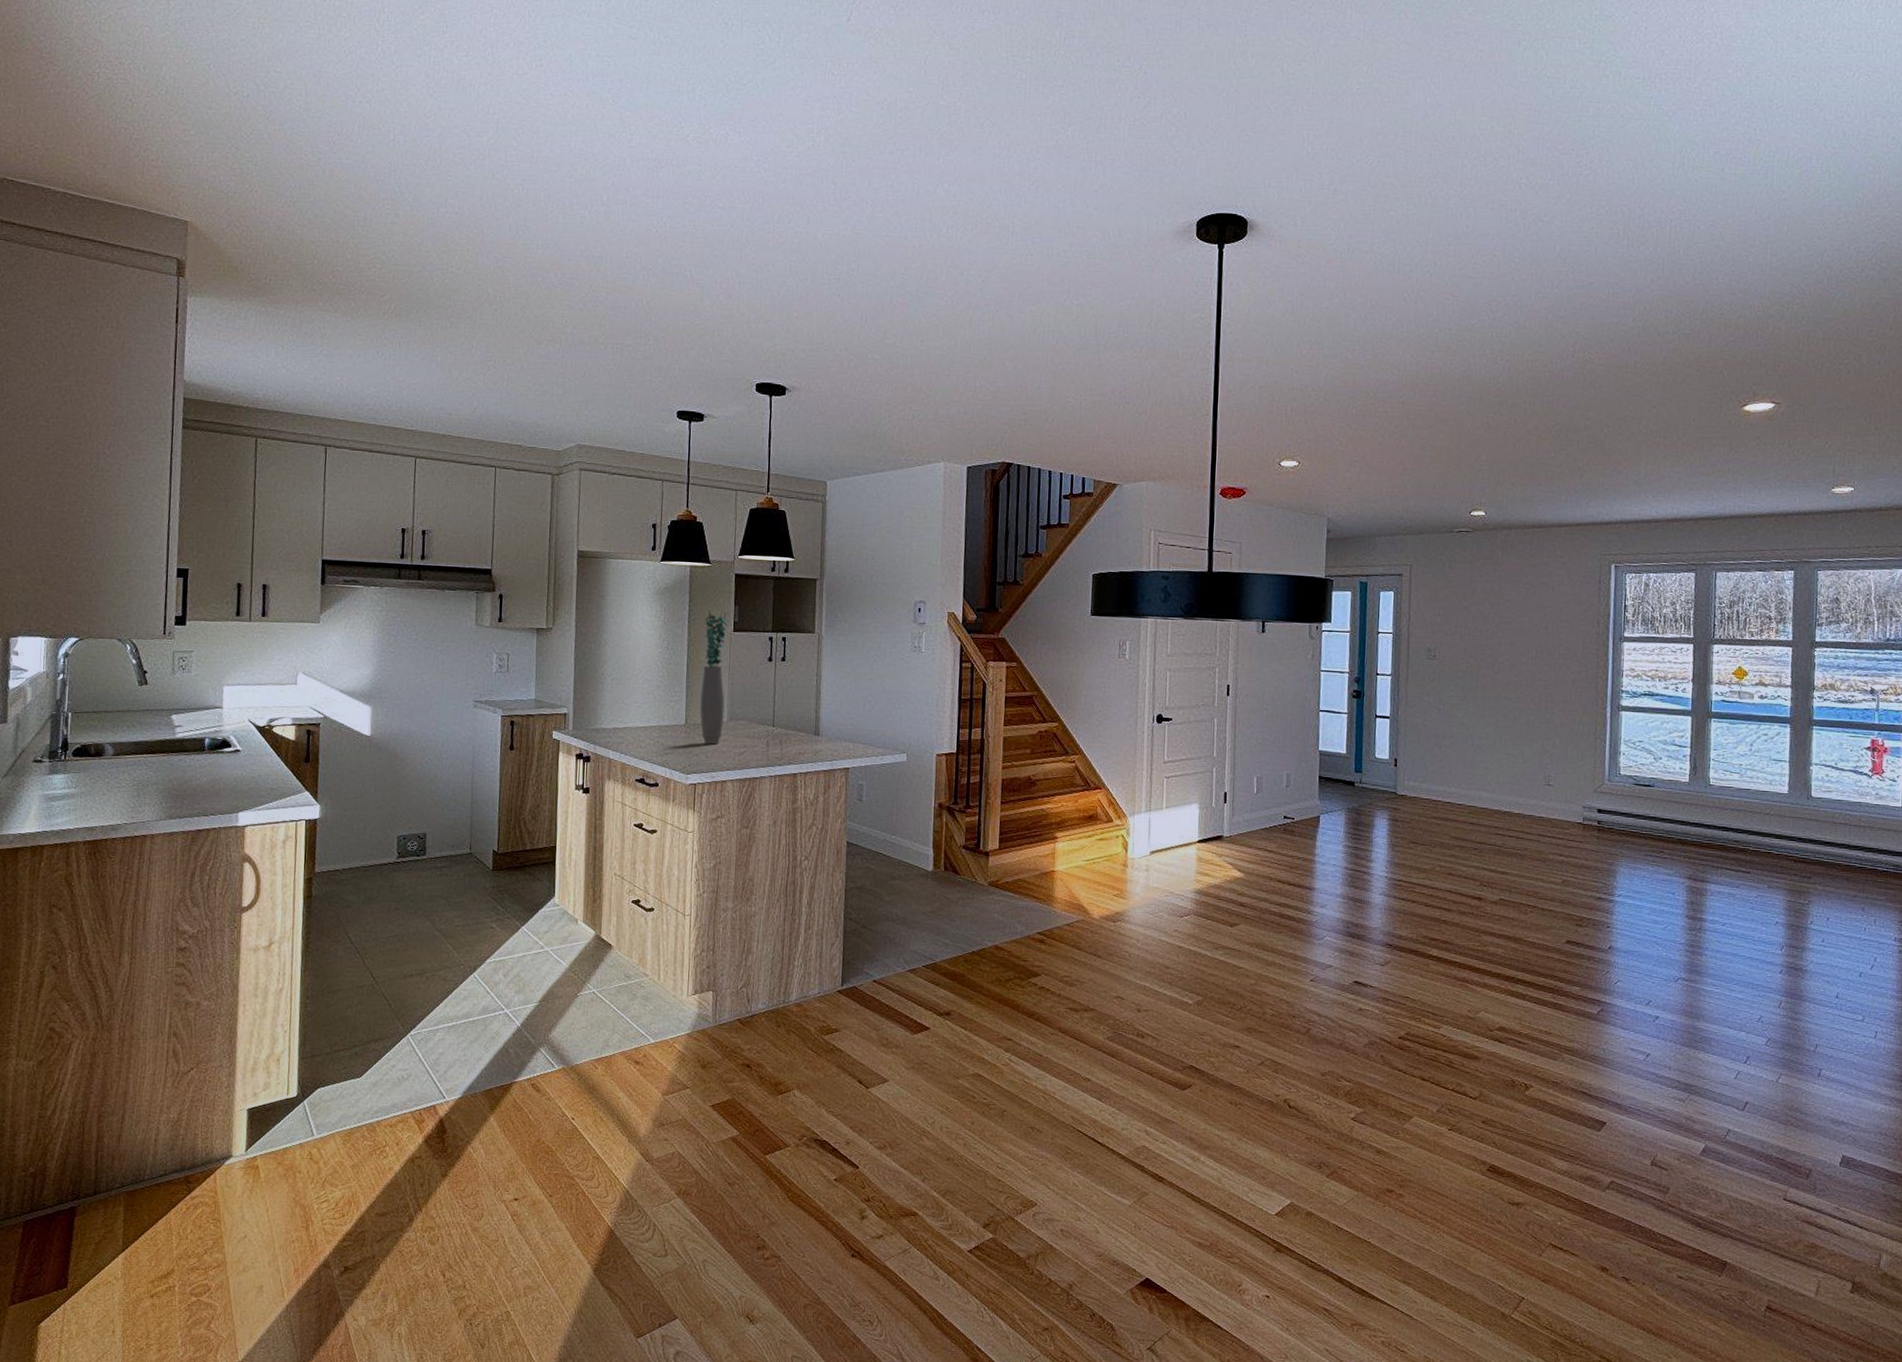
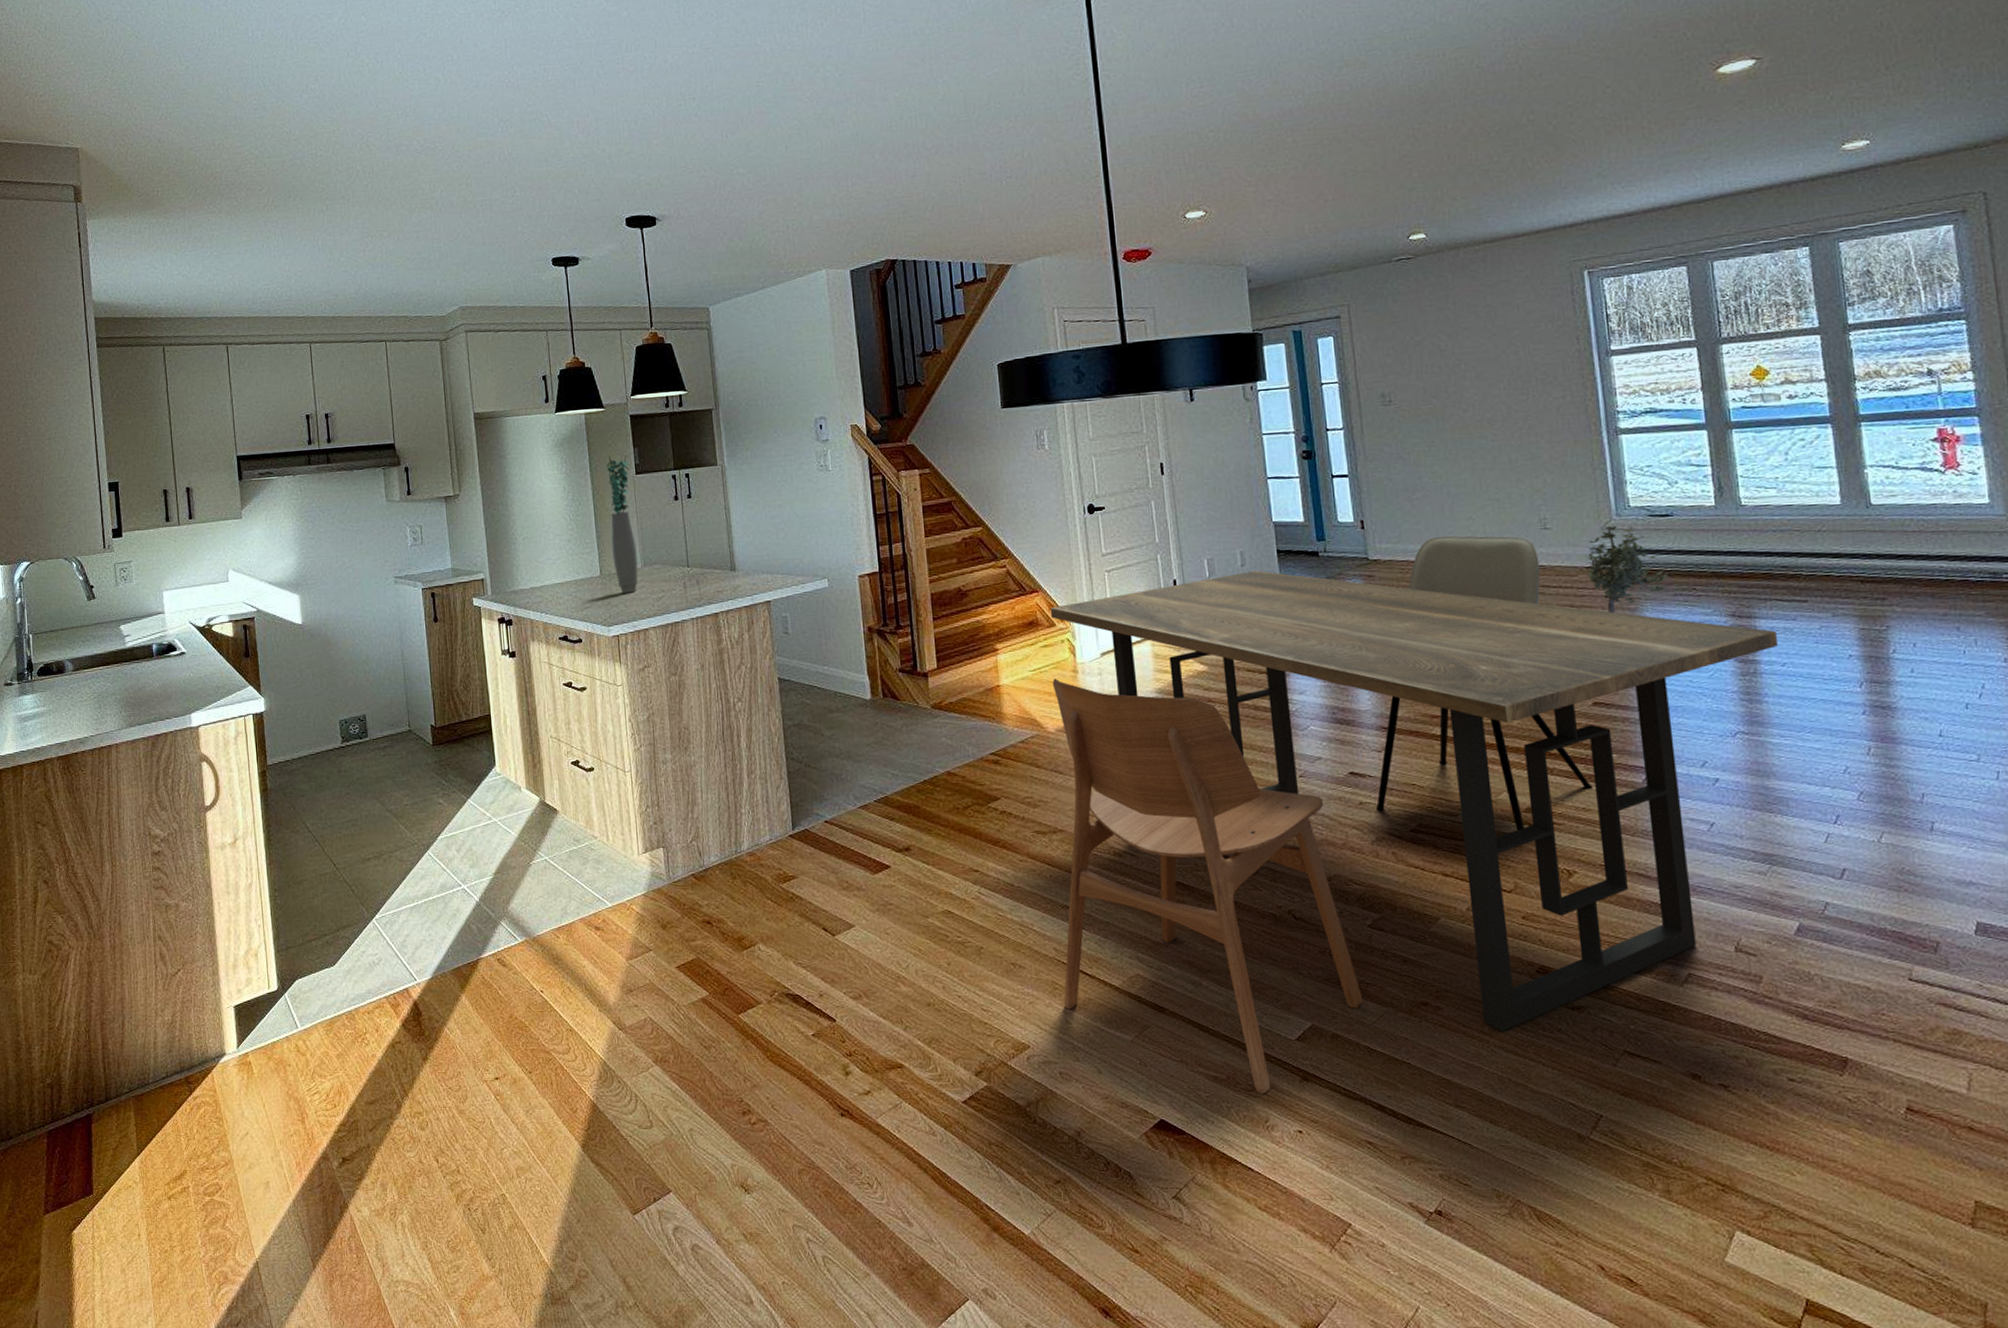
dining chair: none [1073,870,1338,1261] -> present [1052,678,1363,1094]
dining table: none [1109,792,1723,1221] -> present [1050,571,1779,1033]
dining chair: none [1373,781,1556,1046] -> present [1376,535,1593,831]
potted tree: none [1576,789,1643,866] -> present [1586,526,1669,614]

